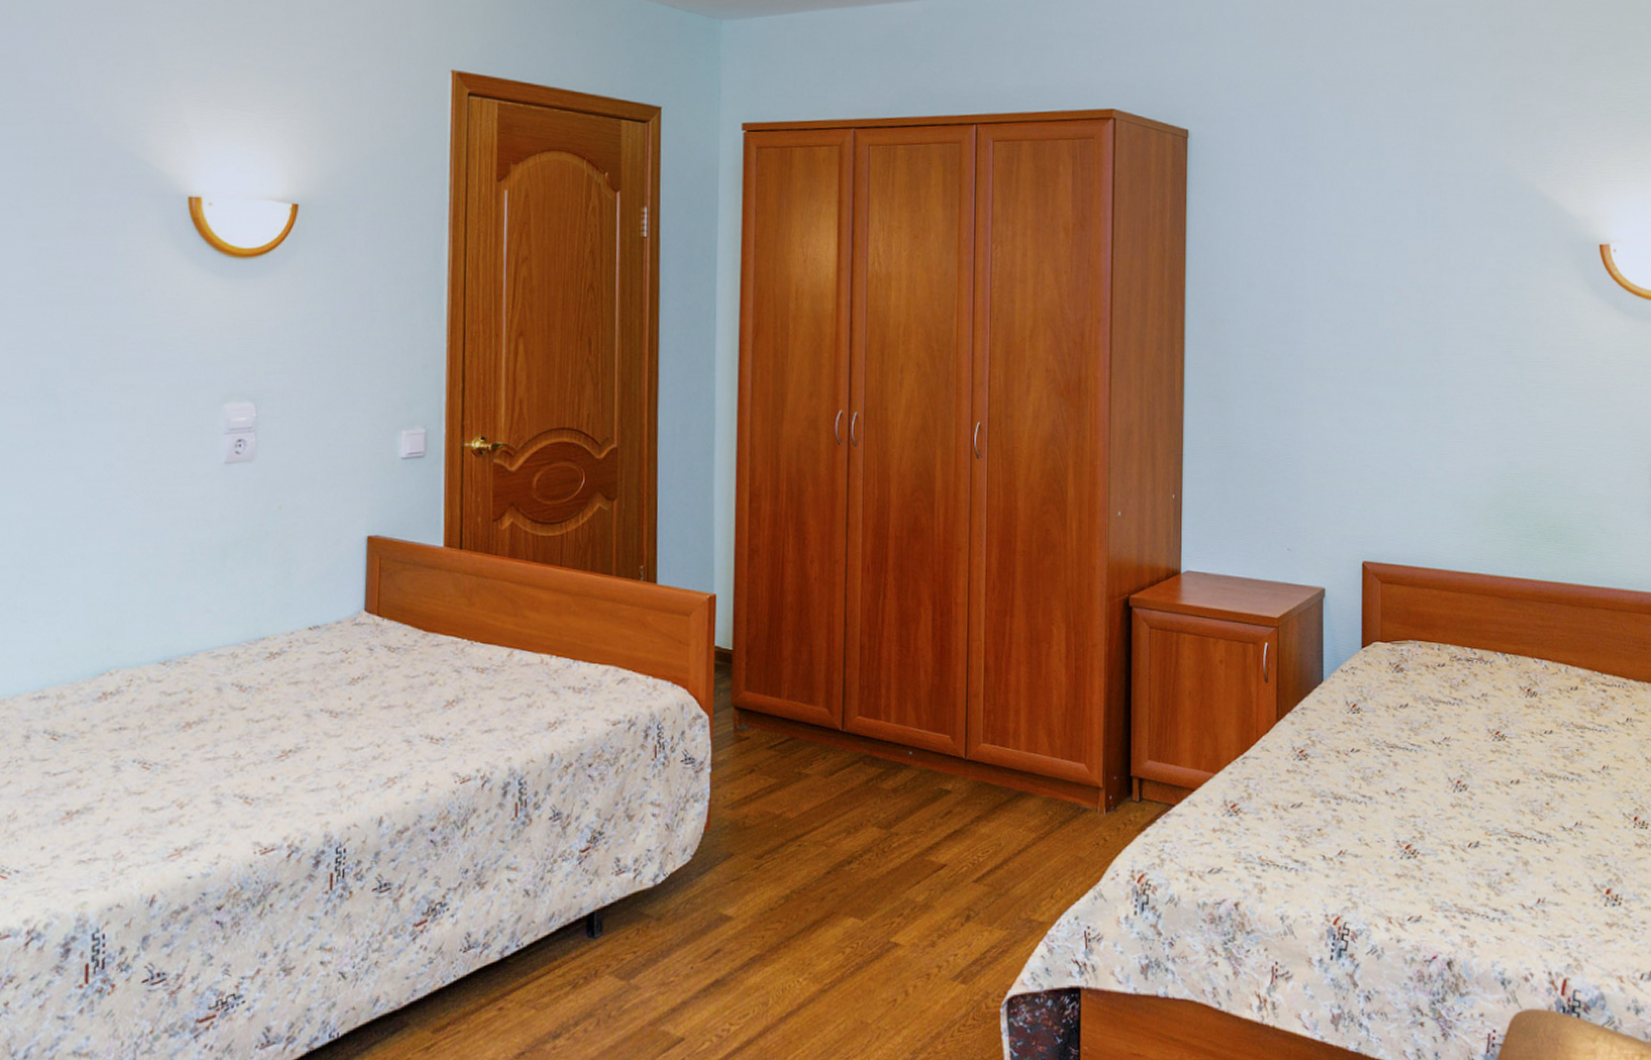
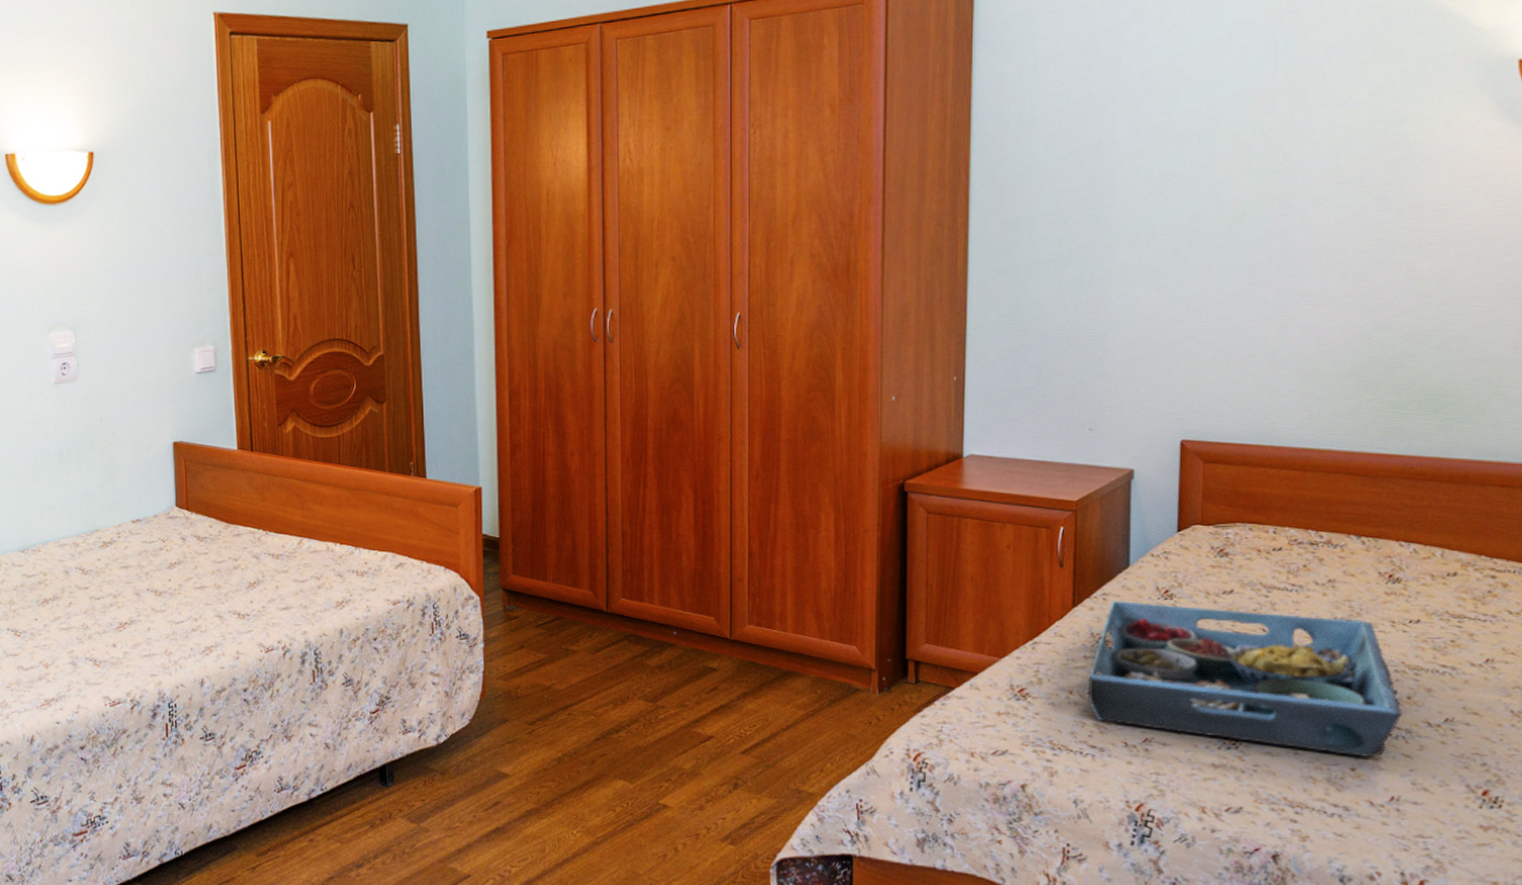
serving tray: none [1291,714,1543,863] -> present [1087,600,1402,758]

